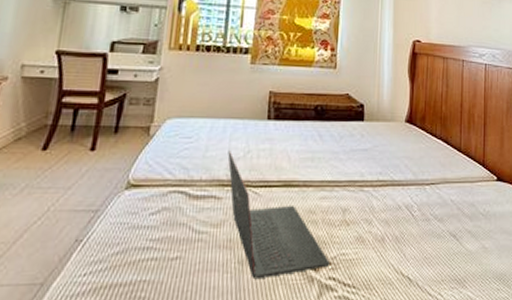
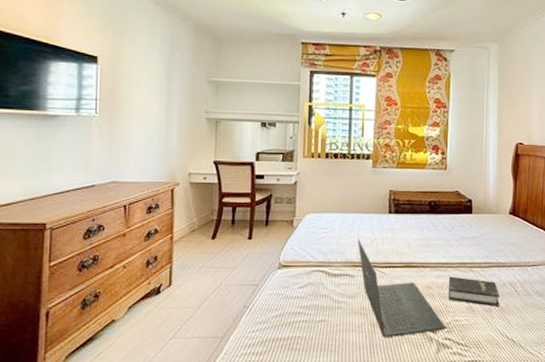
hardback book: none [333,198,394,236] -> present [448,276,499,307]

